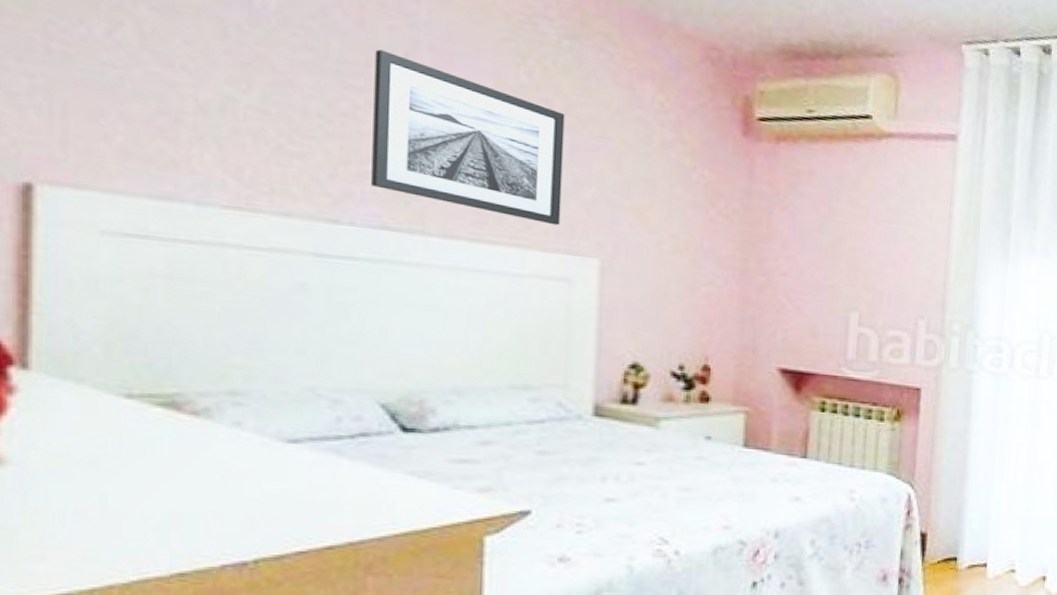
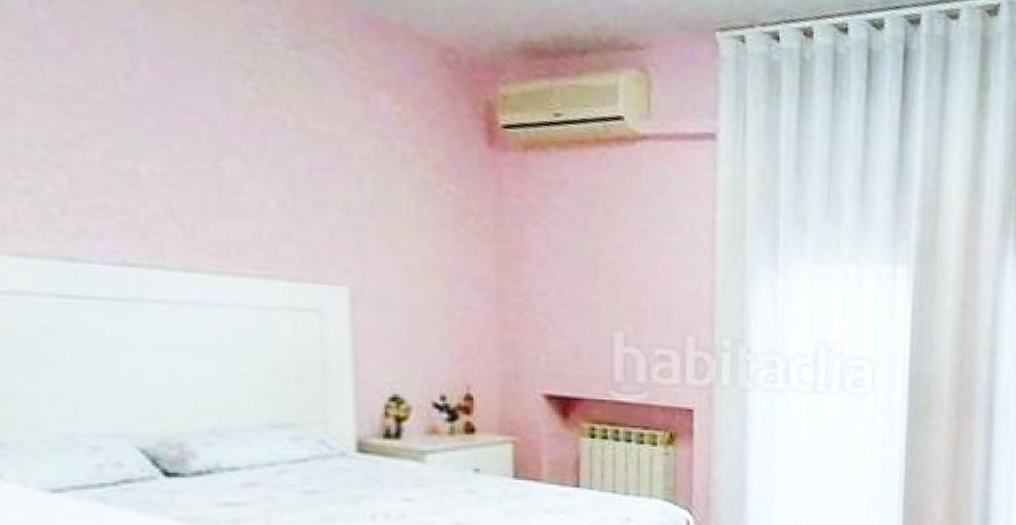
wall art: present [371,49,565,226] -> none [93,70,305,253]

